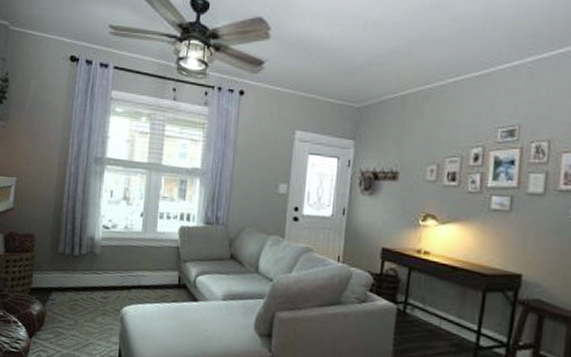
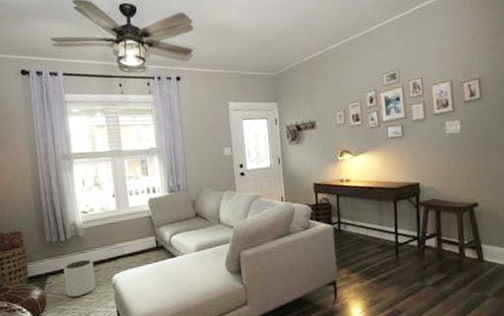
plant pot: none [67,281,104,323] -> present [63,259,96,297]

